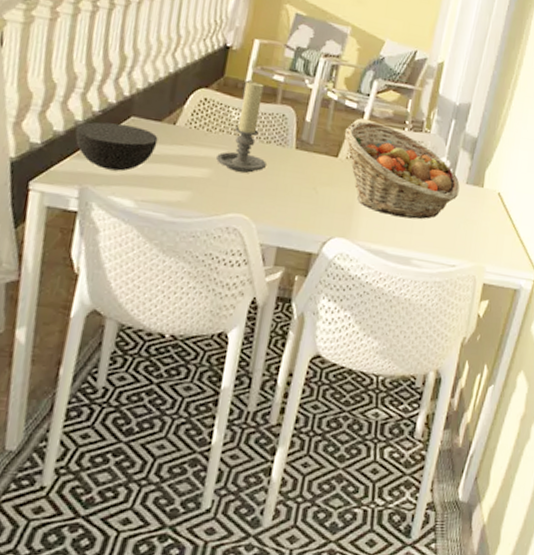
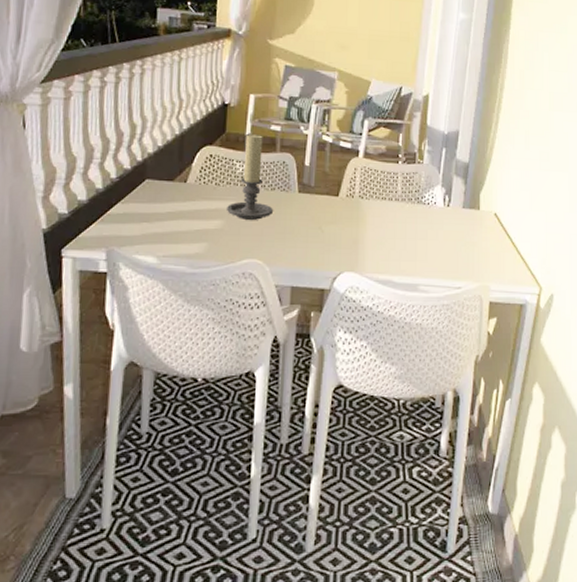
bowl: present [75,122,158,171] -> none [97,187,172,231]
fruit basket: present [344,121,460,219] -> none [342,159,457,247]

